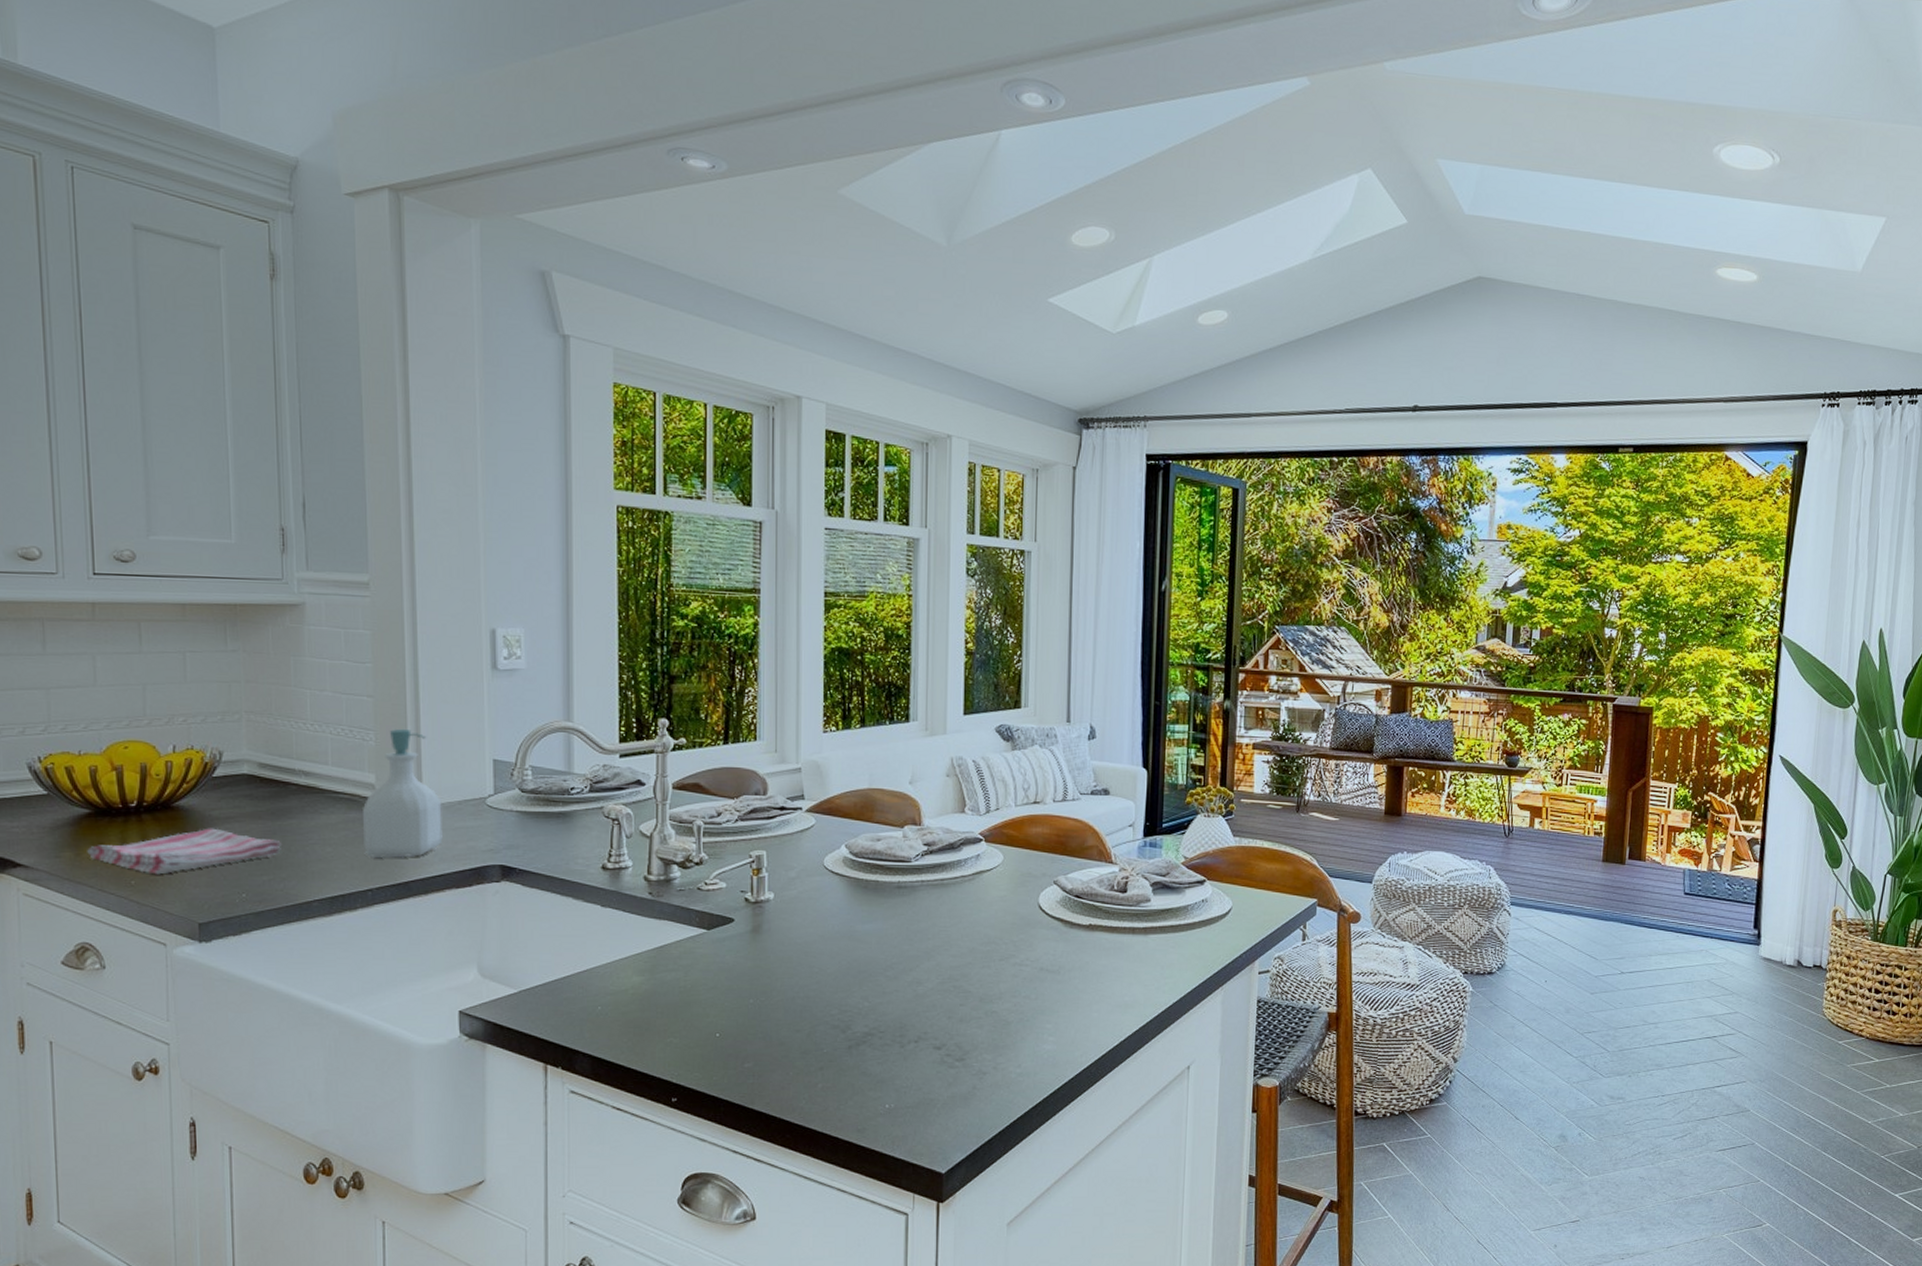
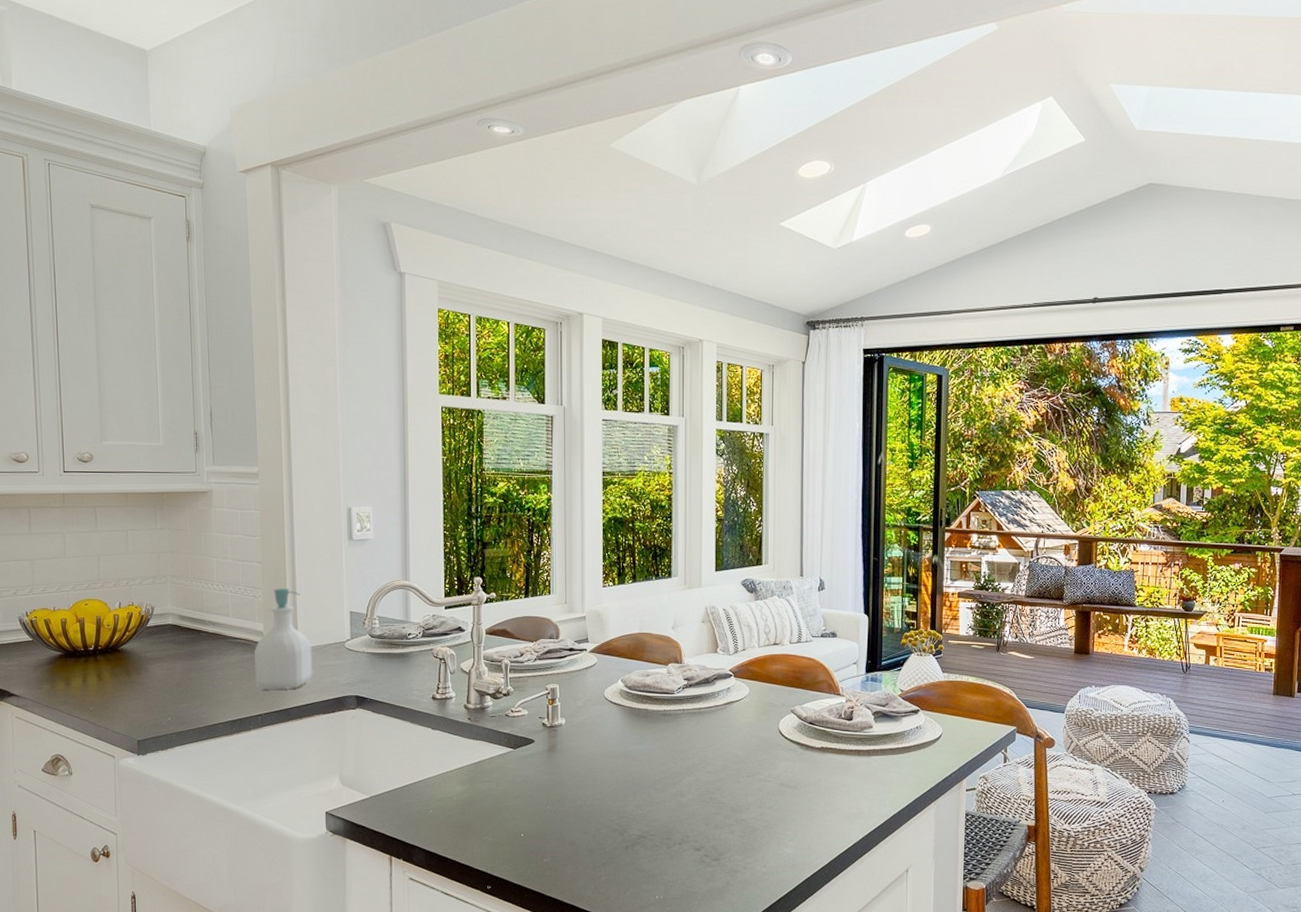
dish towel: present [87,828,281,875] -> none [59,666,196,703]

